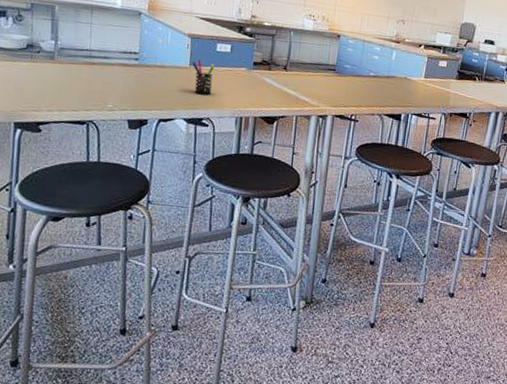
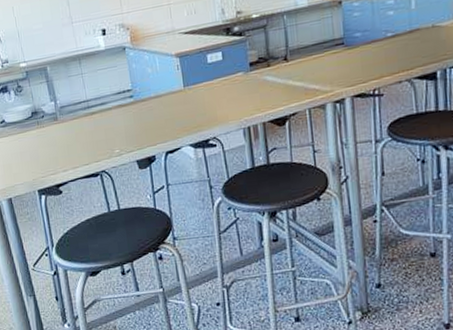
pen holder: present [192,59,215,95] -> none [186,77,213,114]

